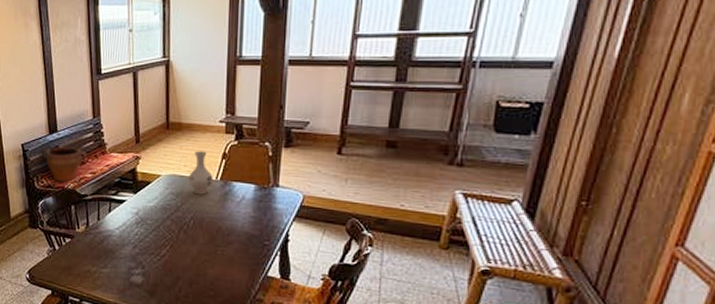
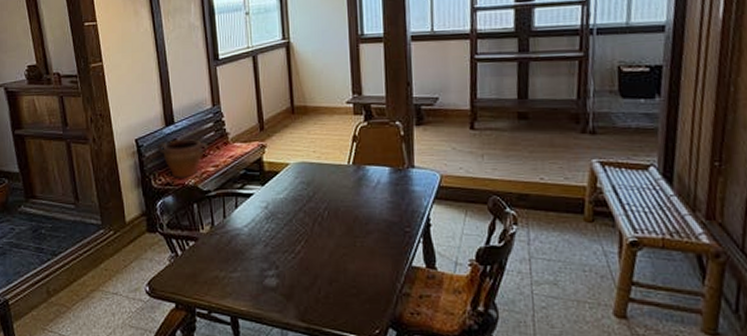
vase: present [188,151,213,195] -> none [318,134,345,182]

